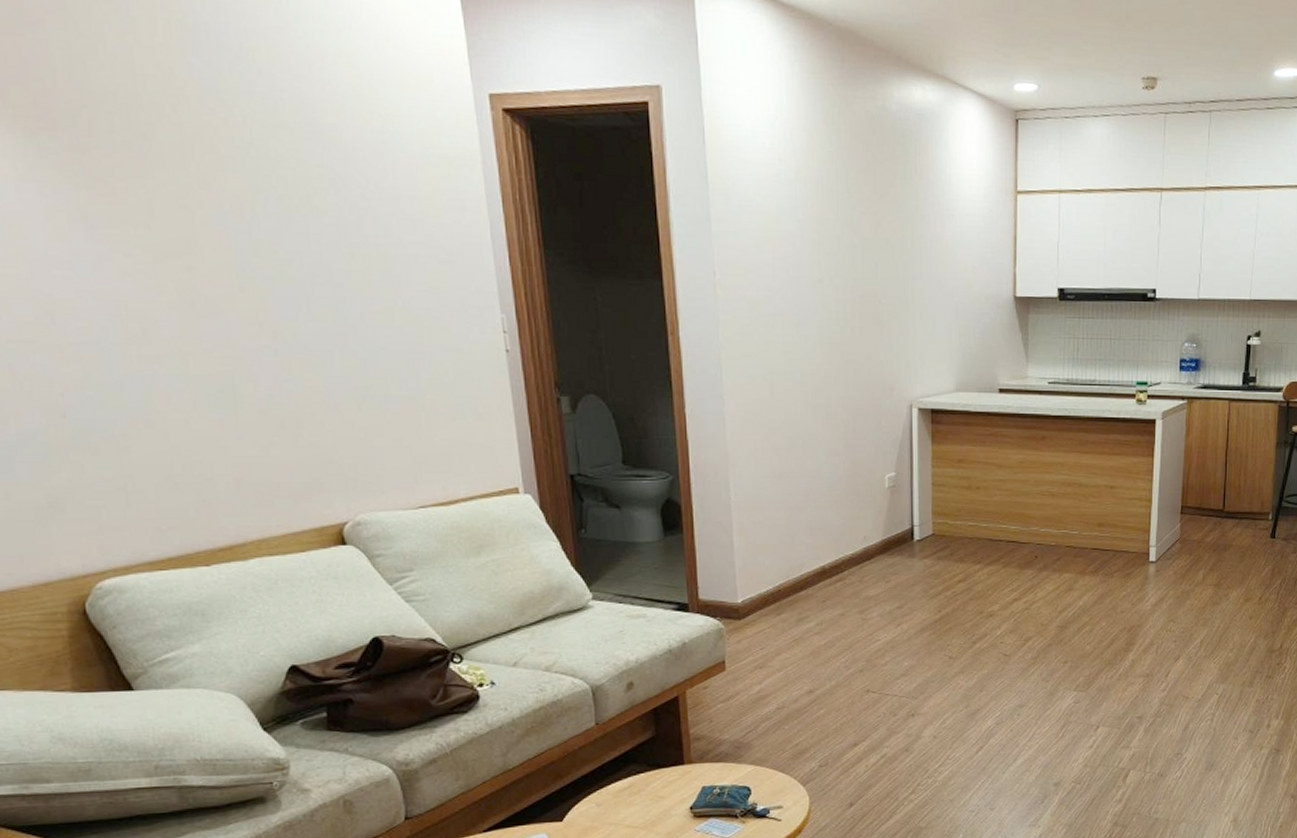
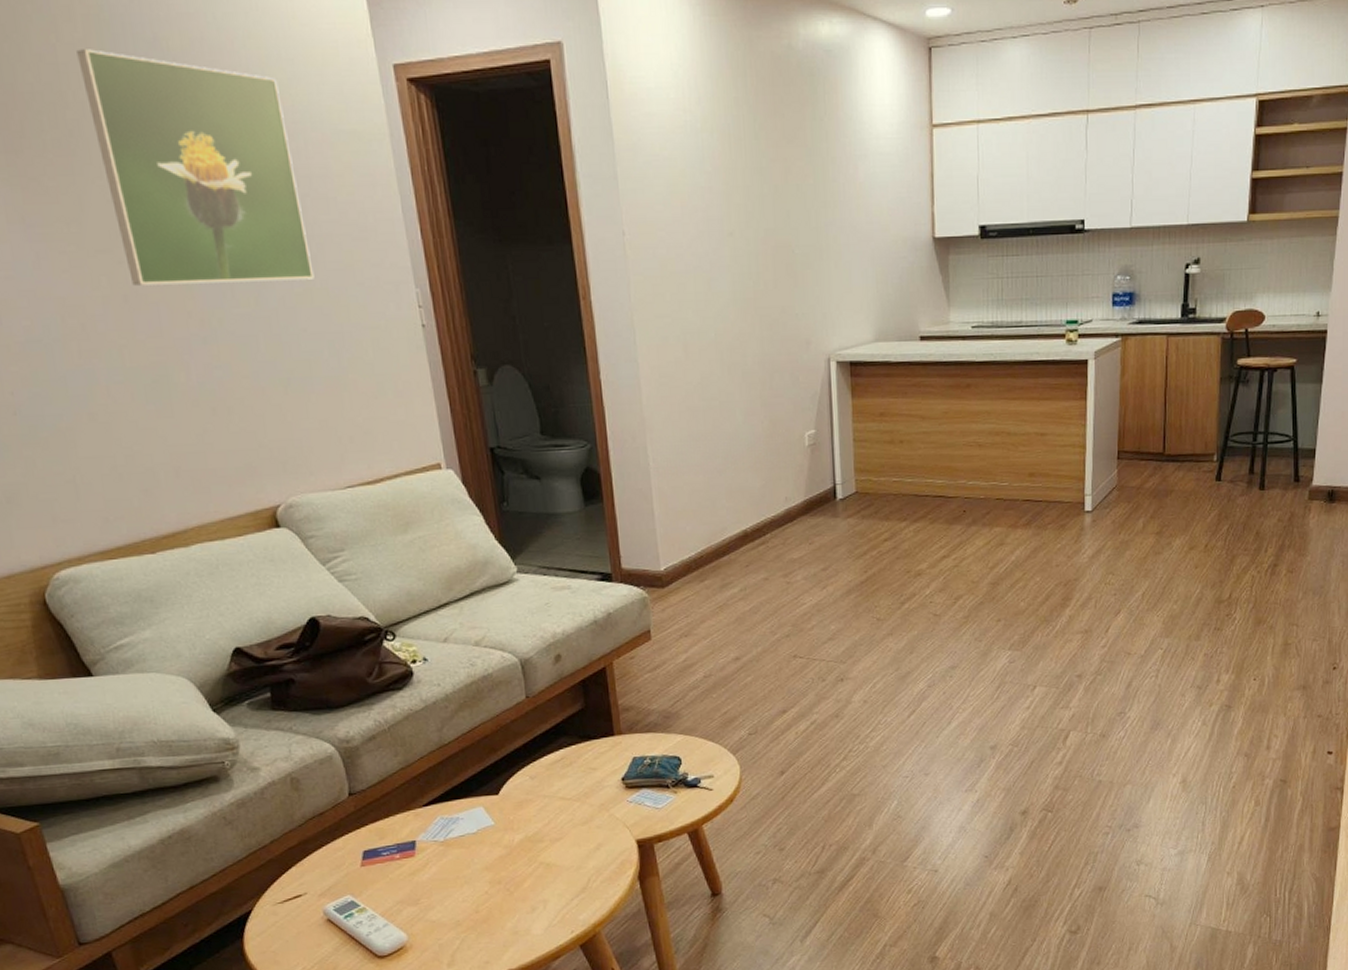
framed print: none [155,53,396,298] -> present [76,49,315,286]

